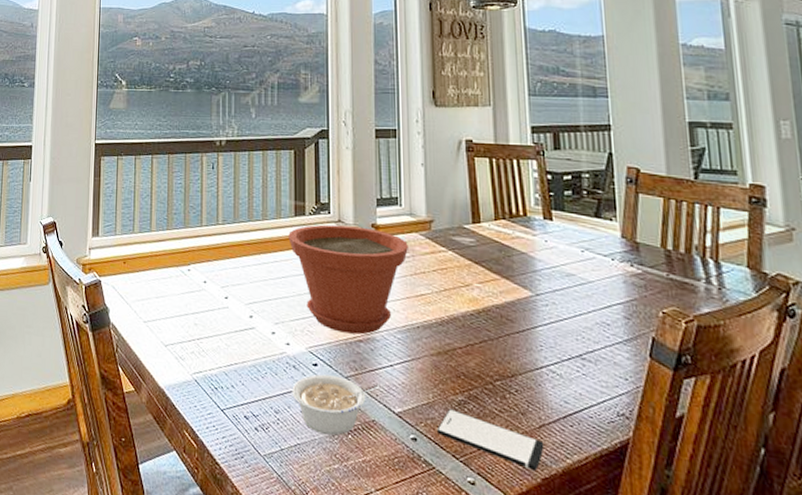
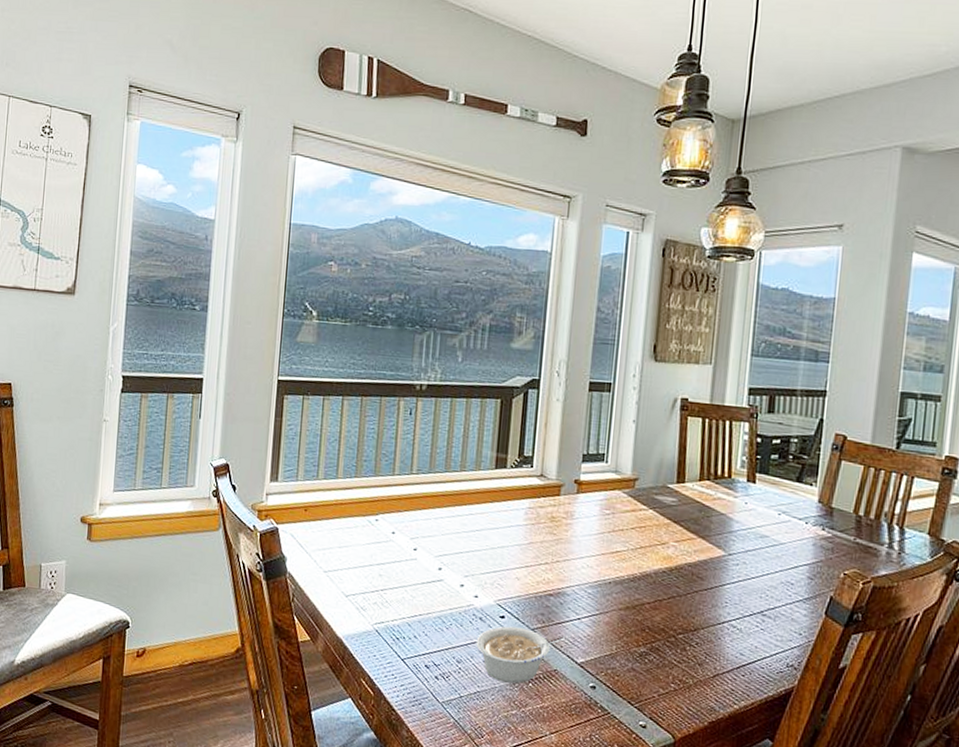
plant pot: present [288,224,408,335] -> none [486,478,610,589]
smartphone: present [438,409,544,471] -> none [617,659,716,715]

